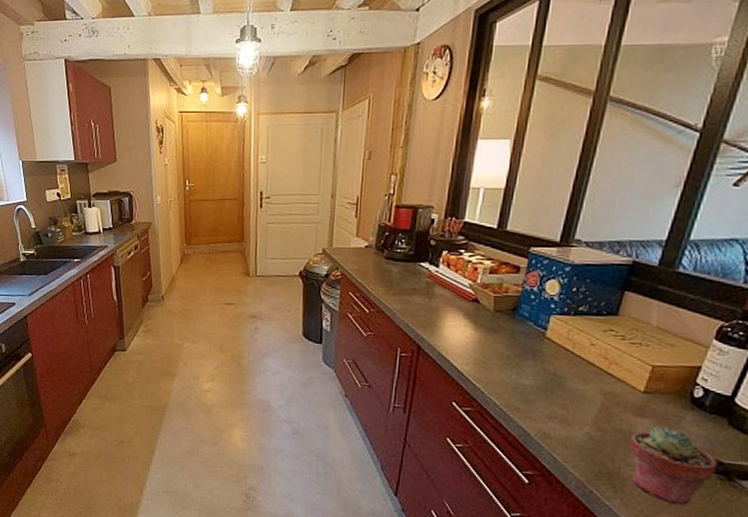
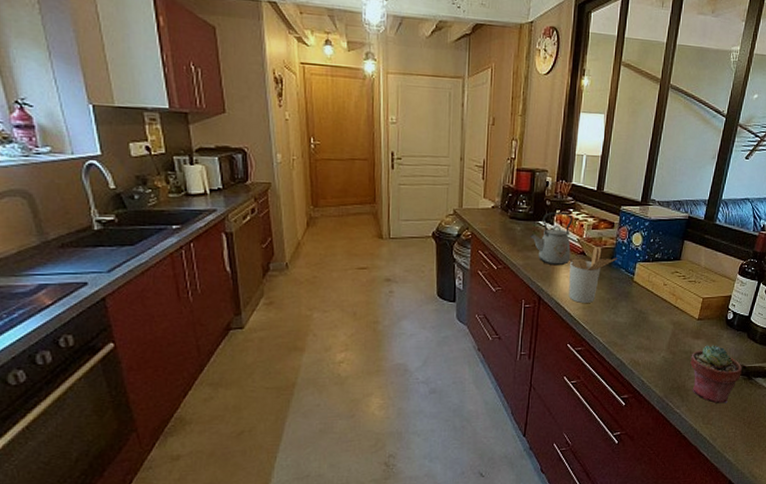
kettle: none [408,253,464,314] -> present [529,212,573,266]
utensil holder: none [455,294,523,358] -> present [568,247,617,303]

